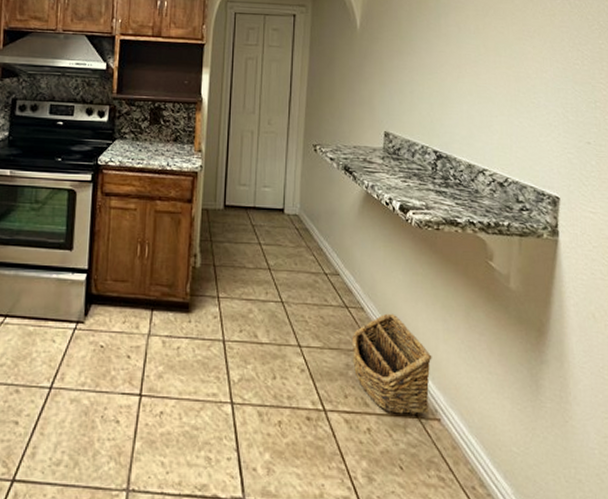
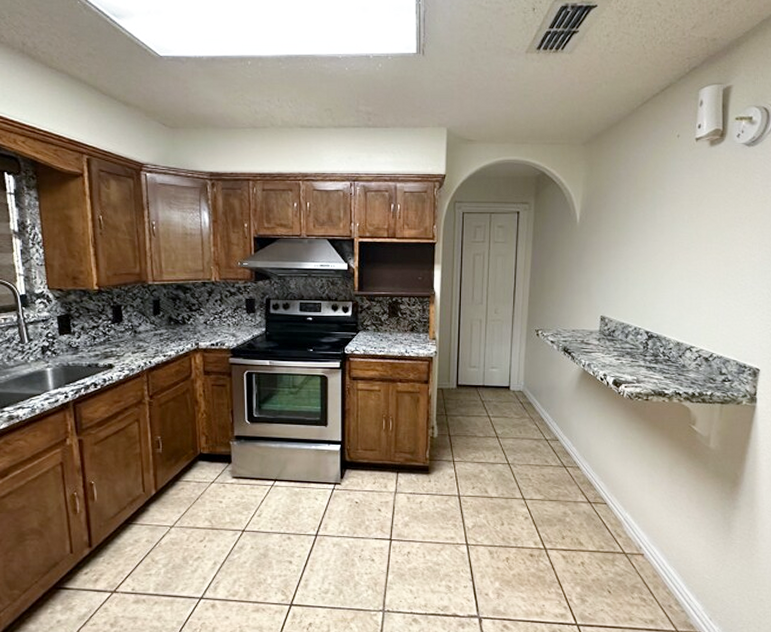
basket: present [351,313,432,414] -> none [569,471,638,551]

